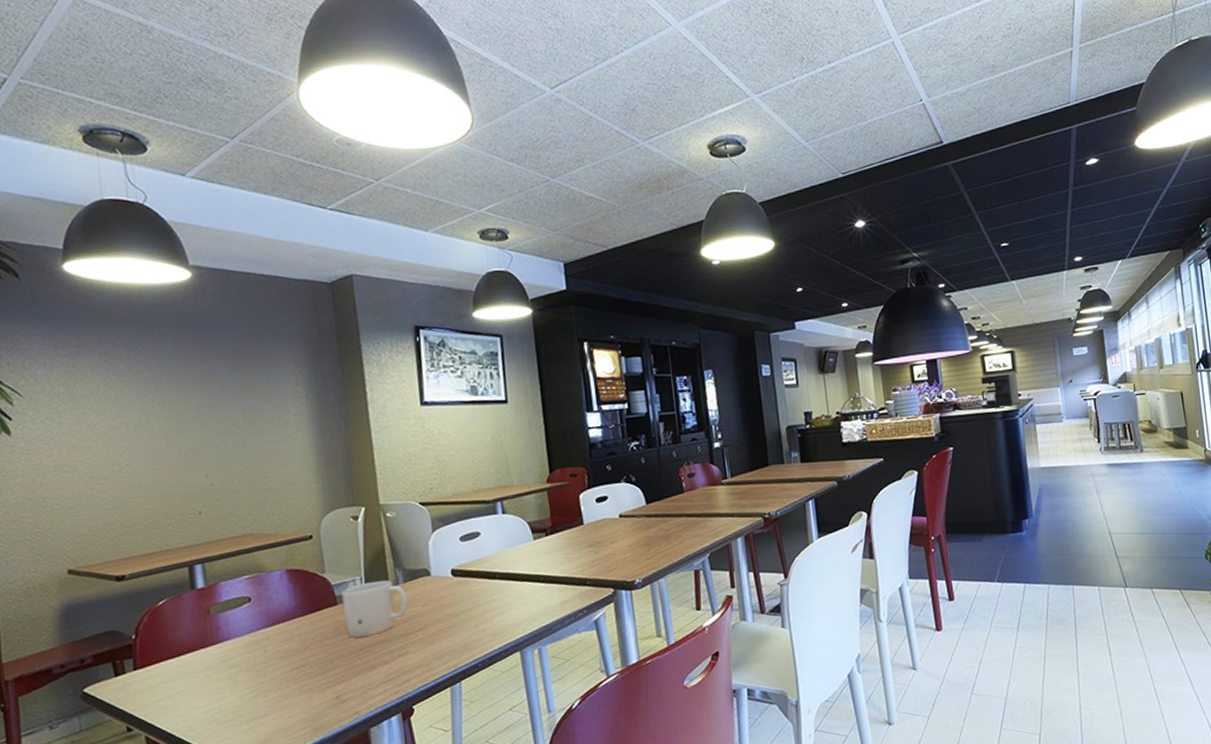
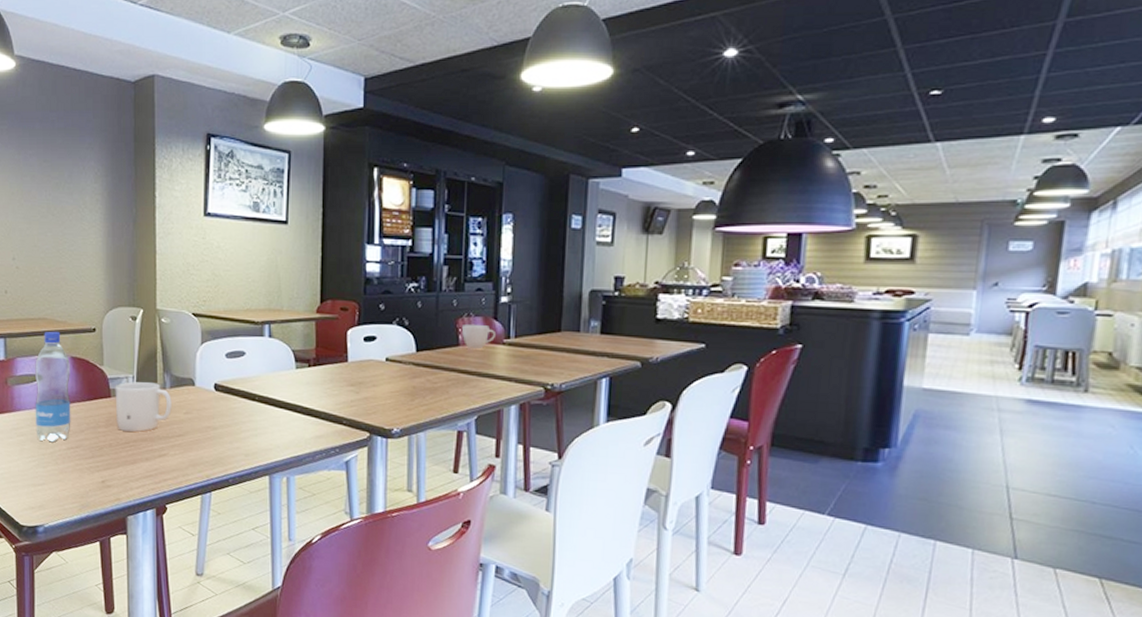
bottle: none [242,546,293,668] -> present [35,332,71,443]
cup: none [684,470,714,494] -> present [462,325,495,350]
coffee maker: present [981,373,1020,409] -> none [853,262,915,307]

